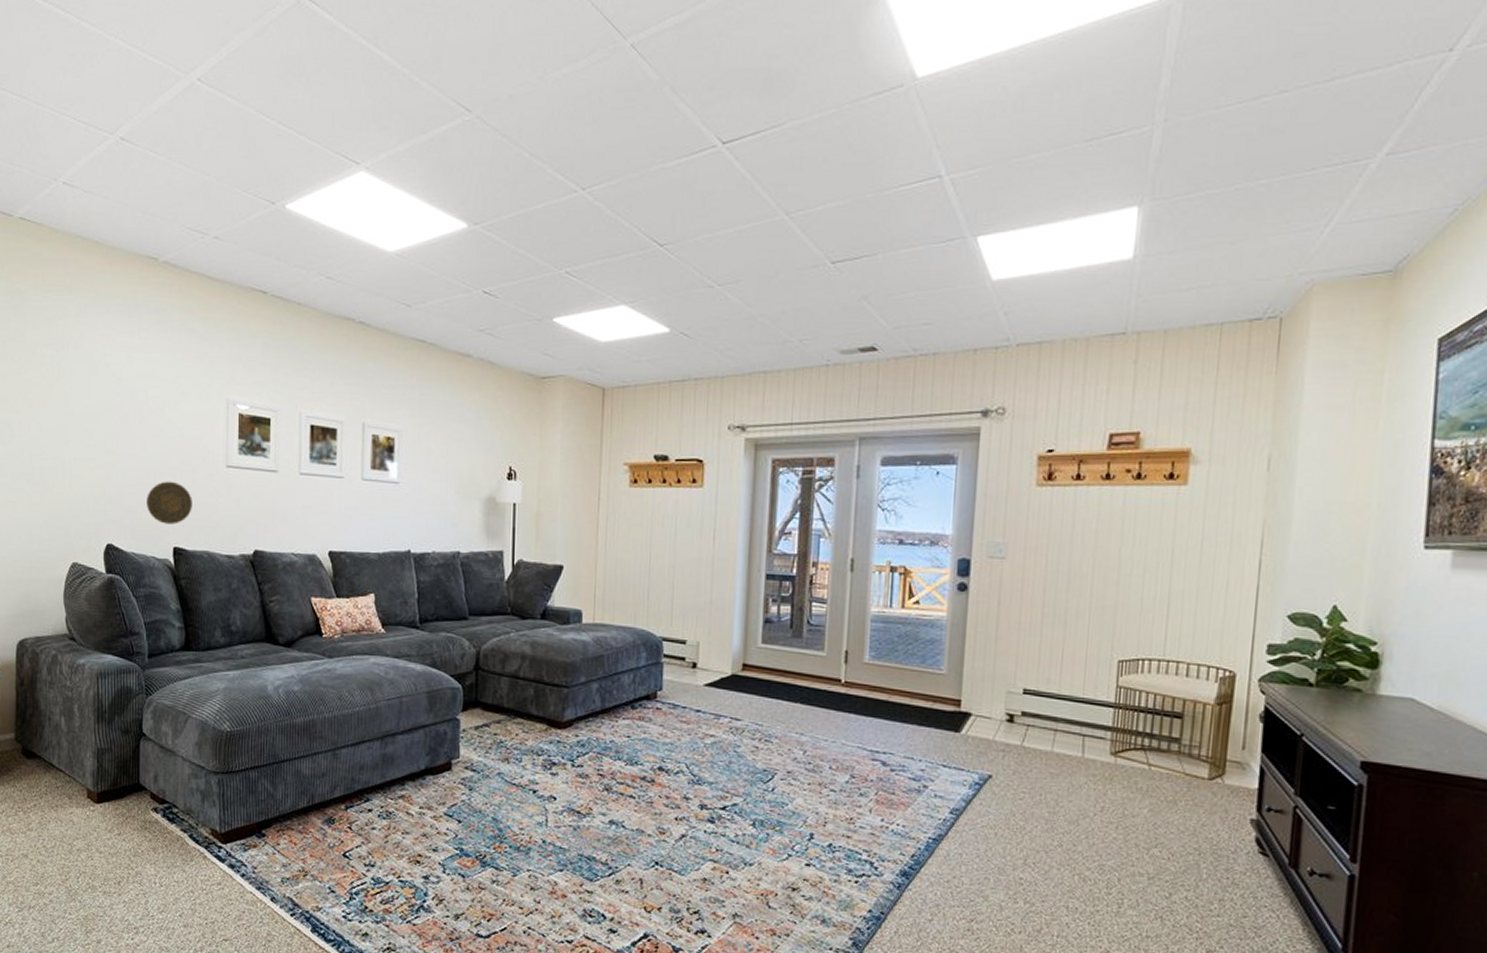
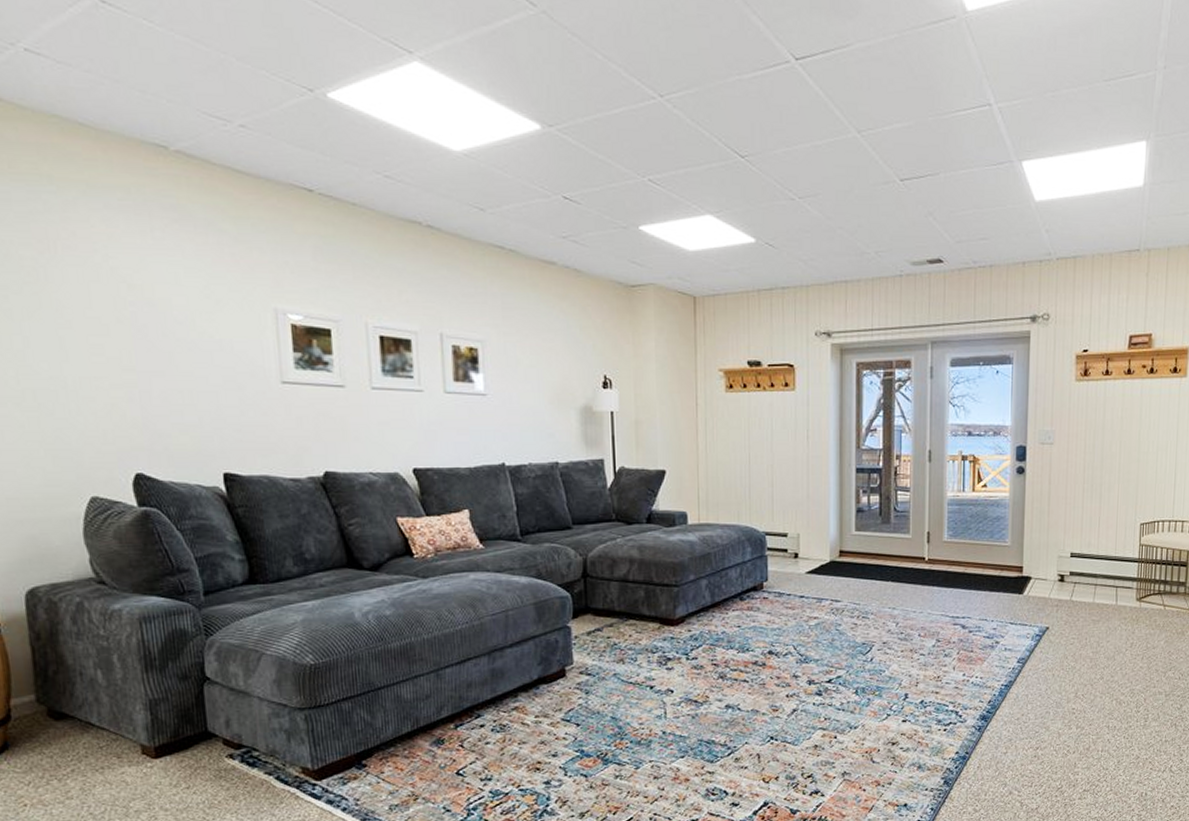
decorative plate: present [146,481,192,525] -> none [182,400,243,448]

